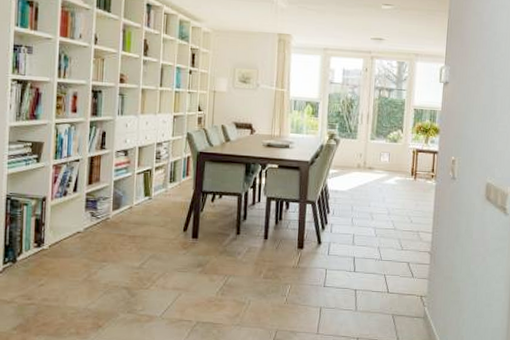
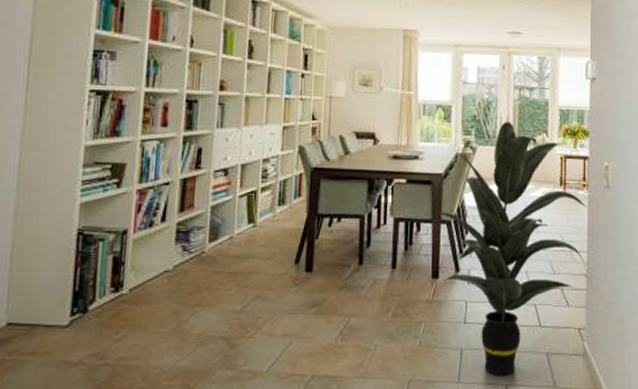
indoor plant: none [304,117,434,331] -> present [437,120,587,376]

